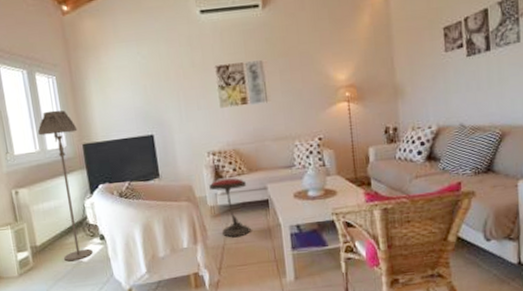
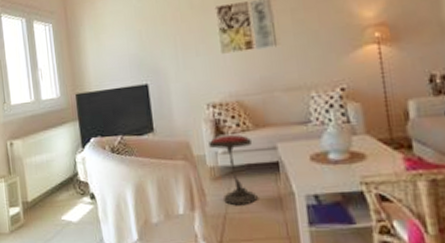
floor lamp: present [37,110,93,262] -> none [33,58,83,221]

